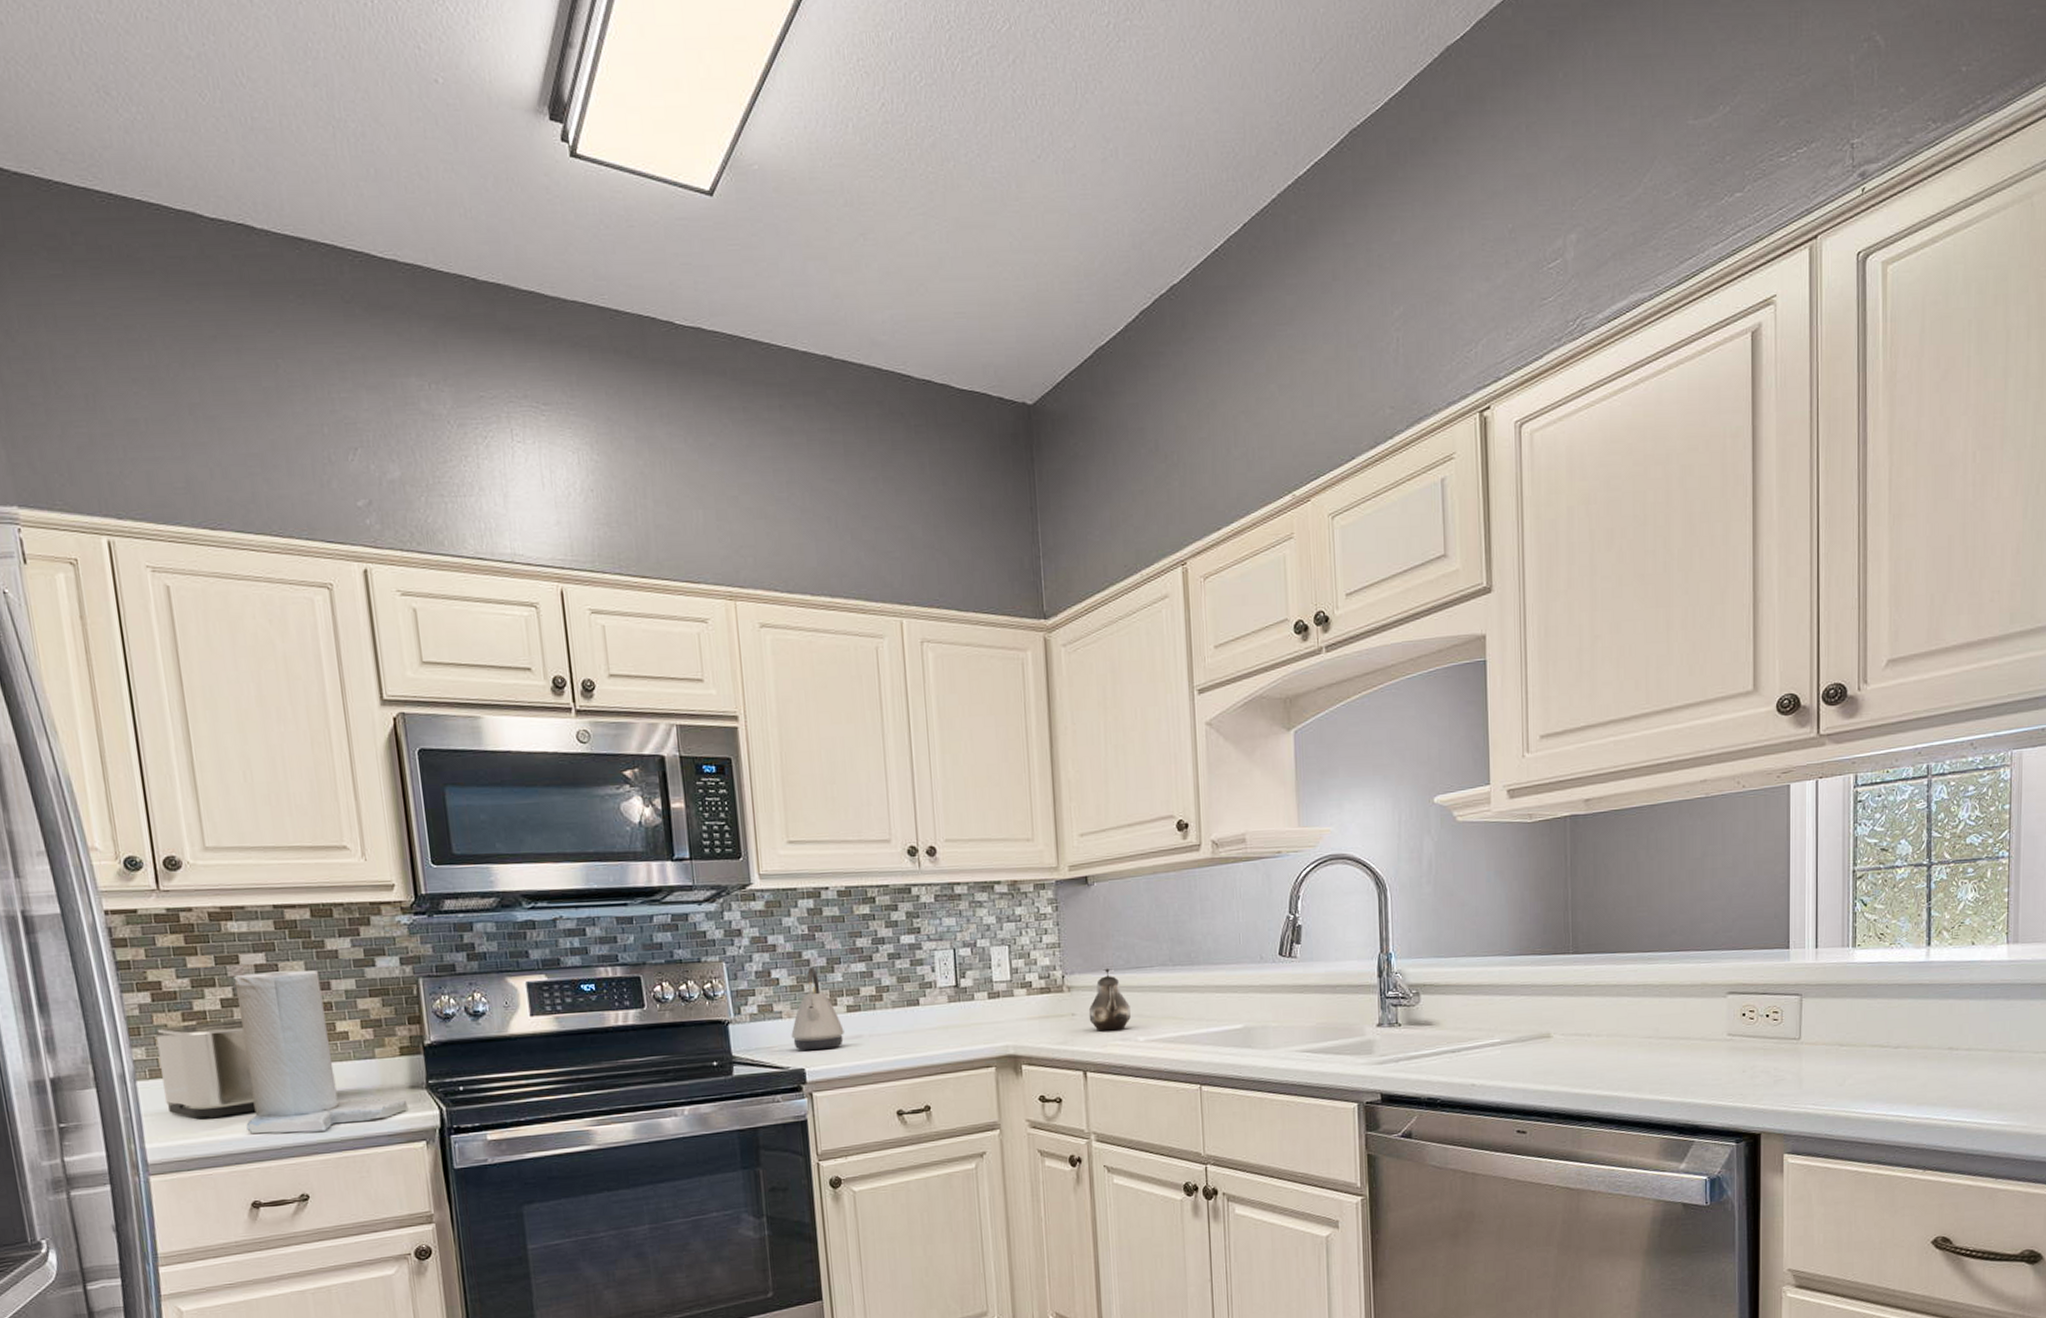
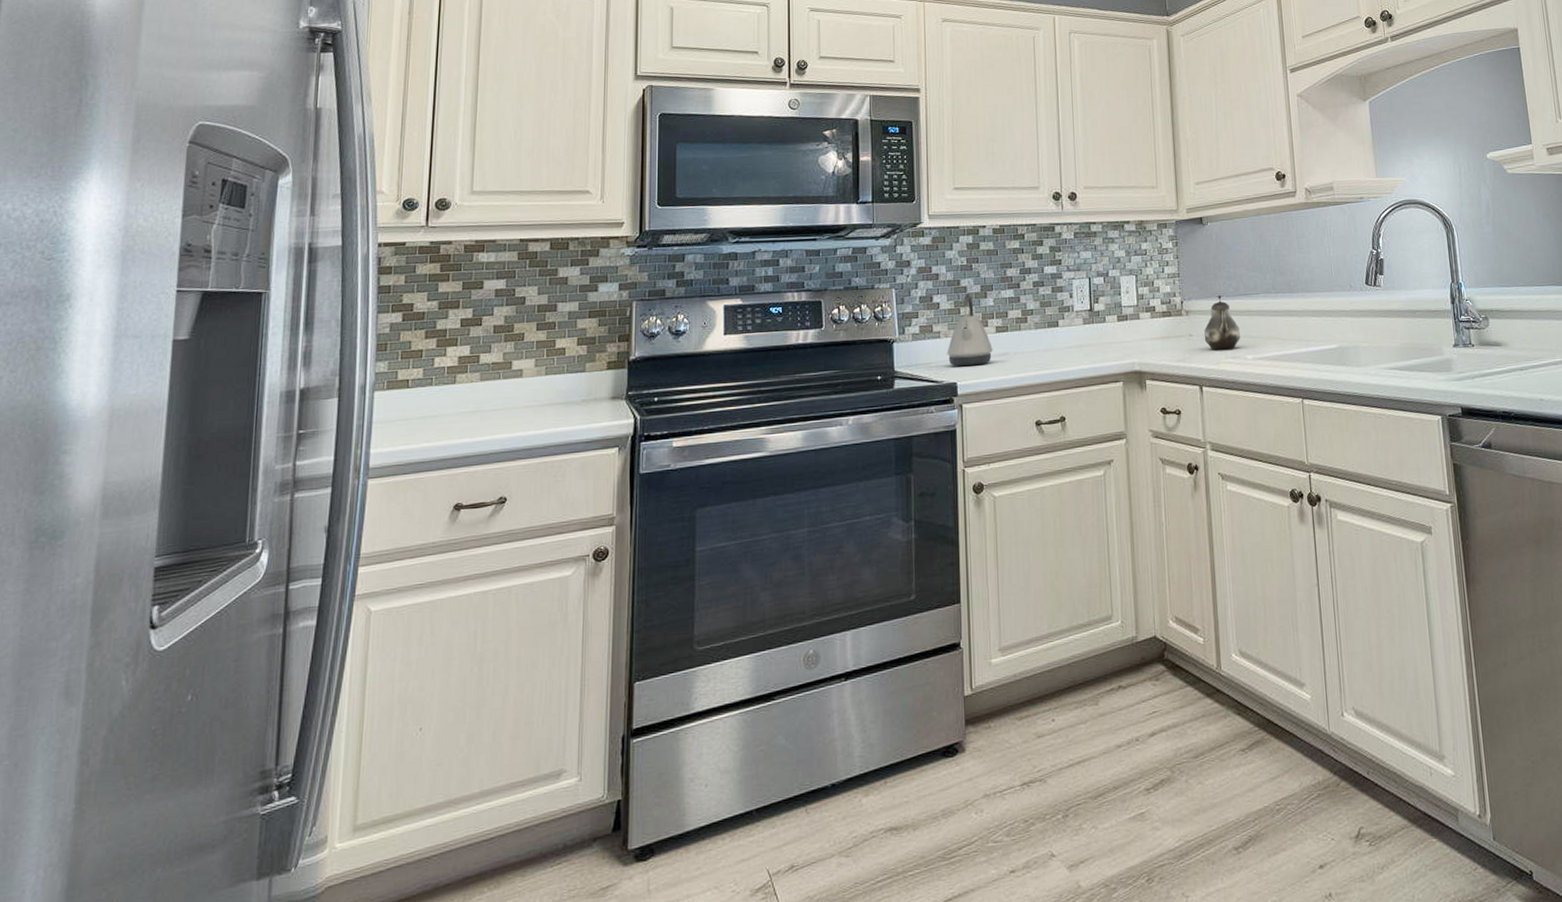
toaster: present [155,1018,256,1119] -> none [395,336,477,426]
paper towel: present [233,970,408,1134] -> none [462,294,607,441]

